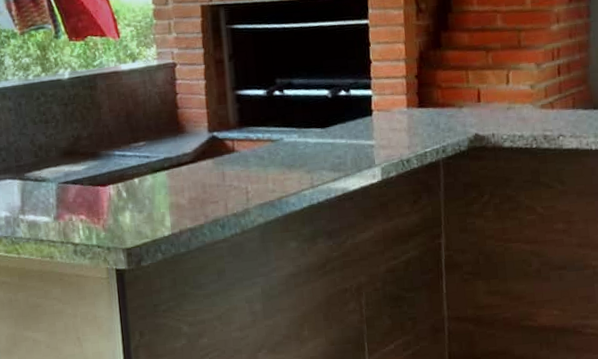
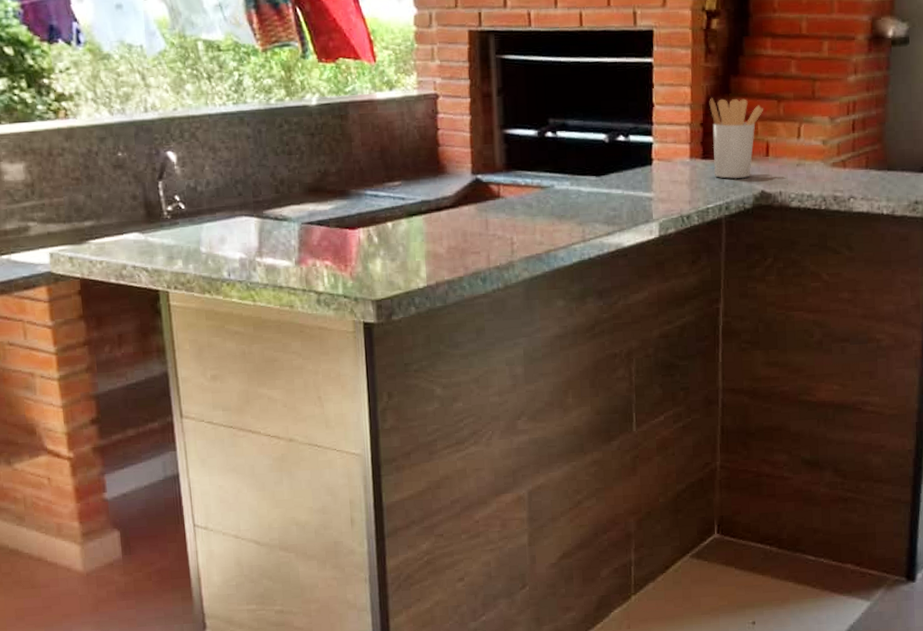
utensil holder: none [422,51,474,125] -> present [709,97,764,179]

